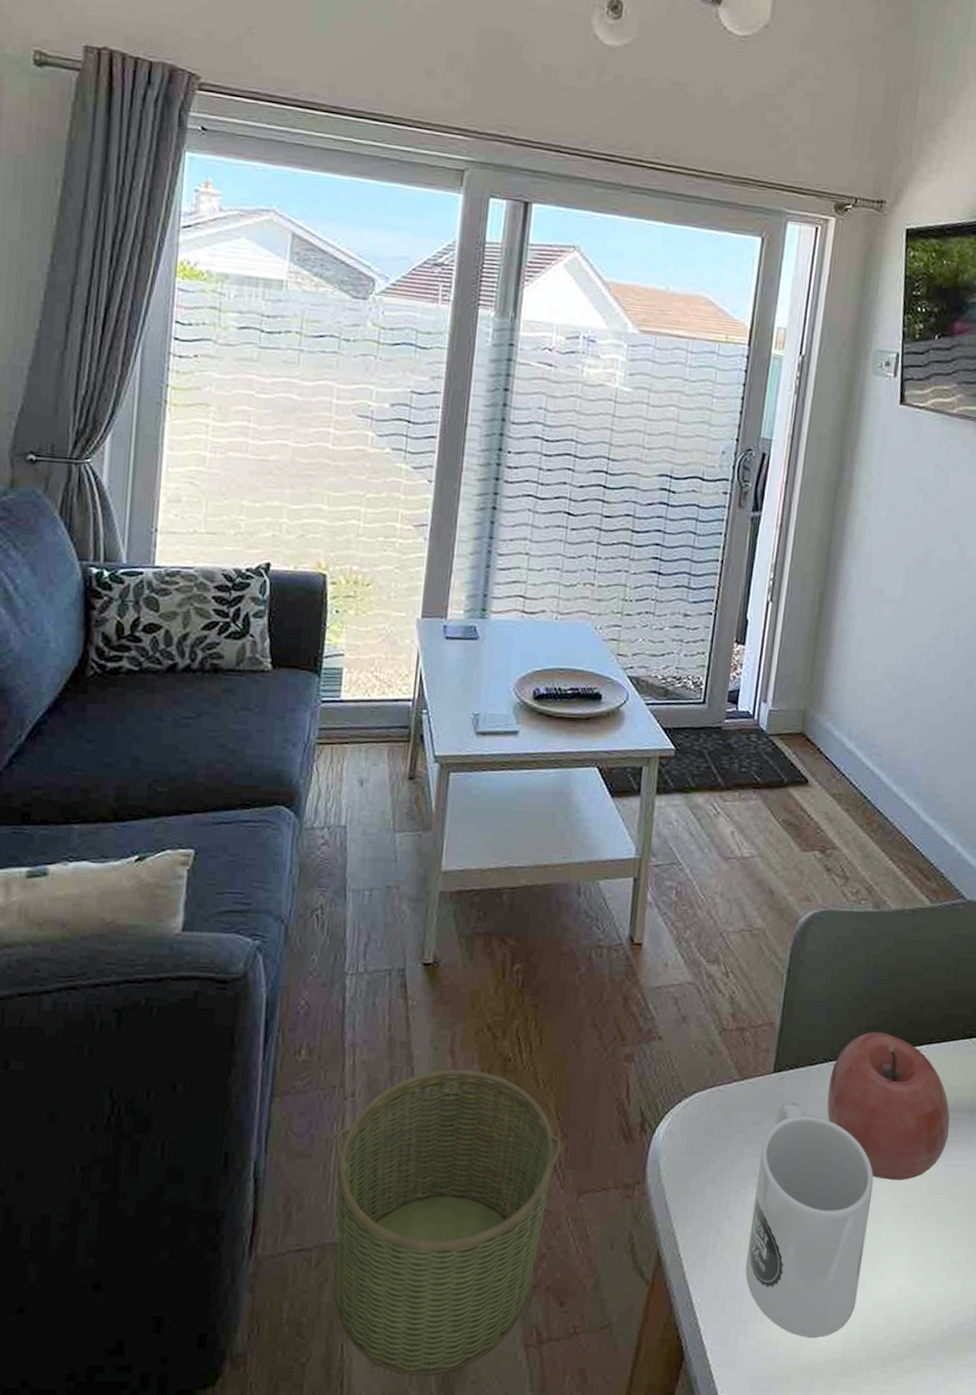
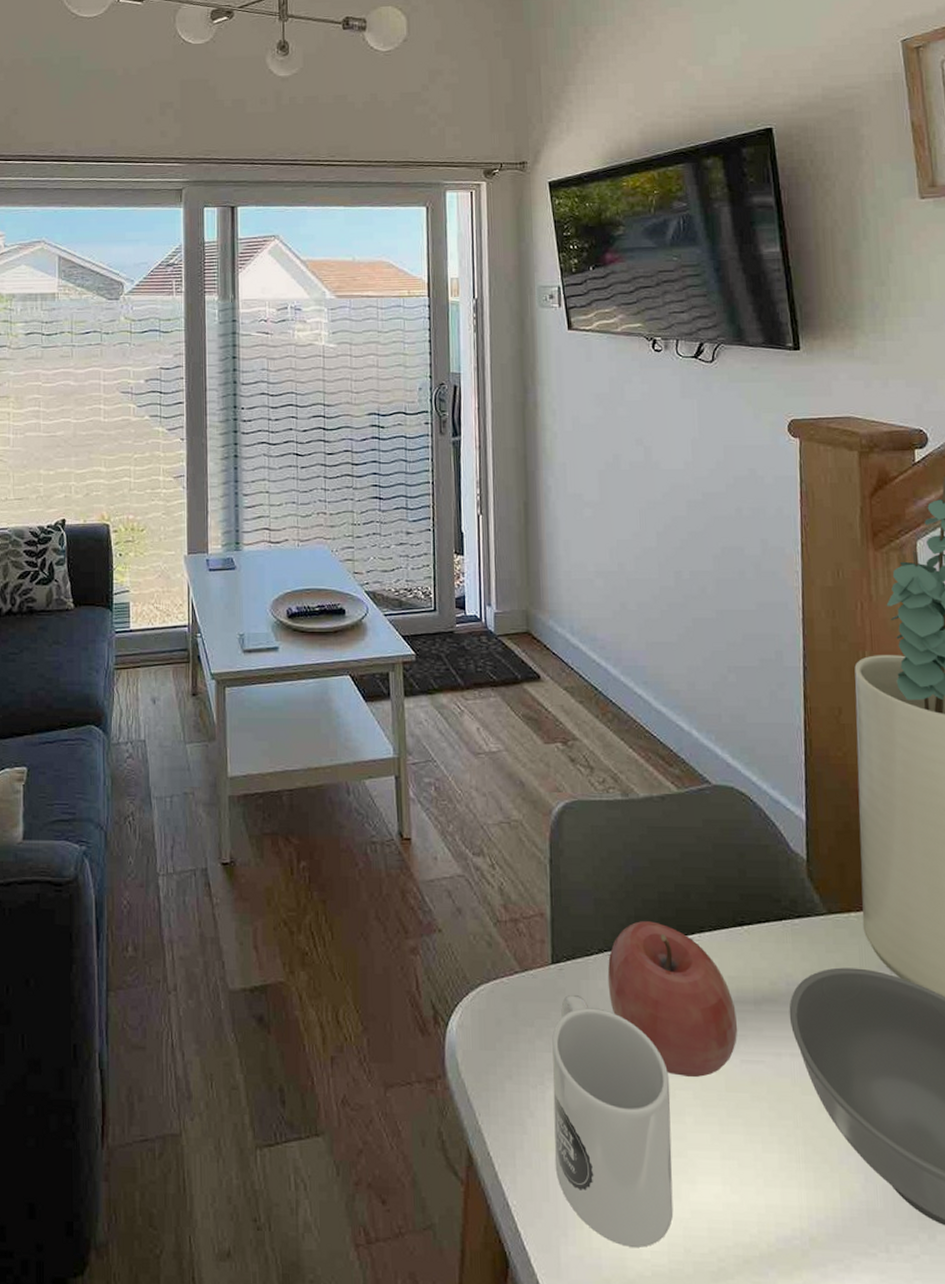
basket: present [334,1069,562,1375] -> none [164,963,364,1273]

